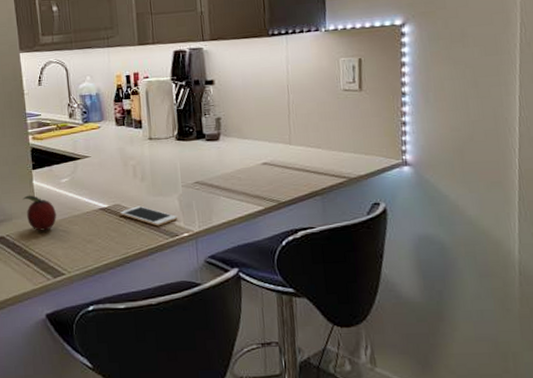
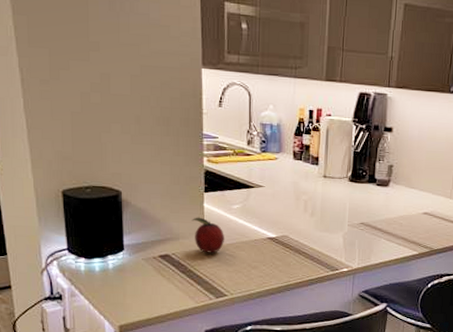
cell phone: present [119,206,178,226] -> none [286,239,340,260]

